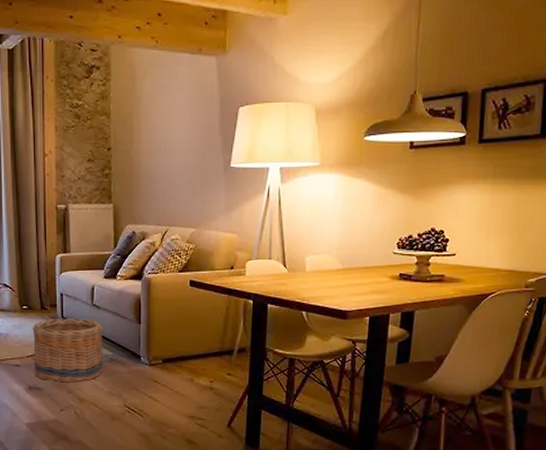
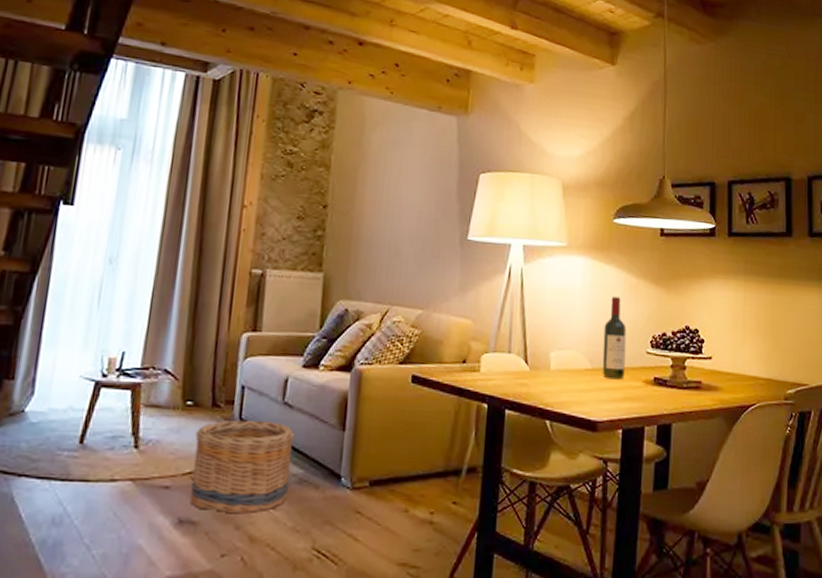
wine bottle: none [351,207,375,277] -> present [602,297,627,380]

